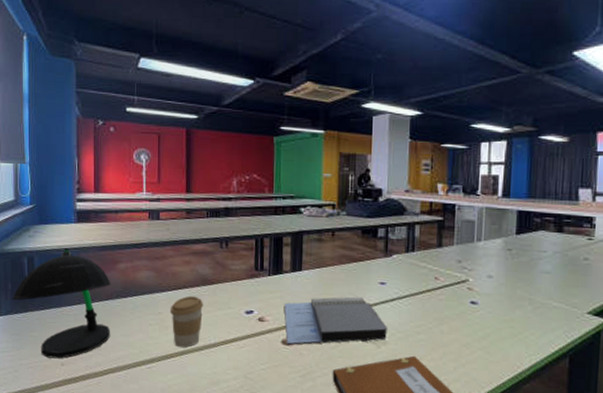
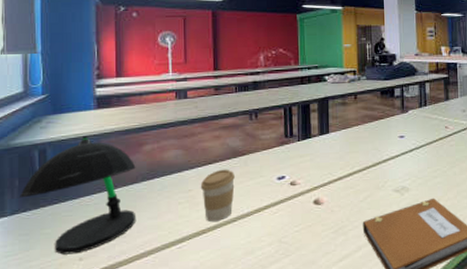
notebook: present [284,297,388,345] -> none [314,151,410,204]

